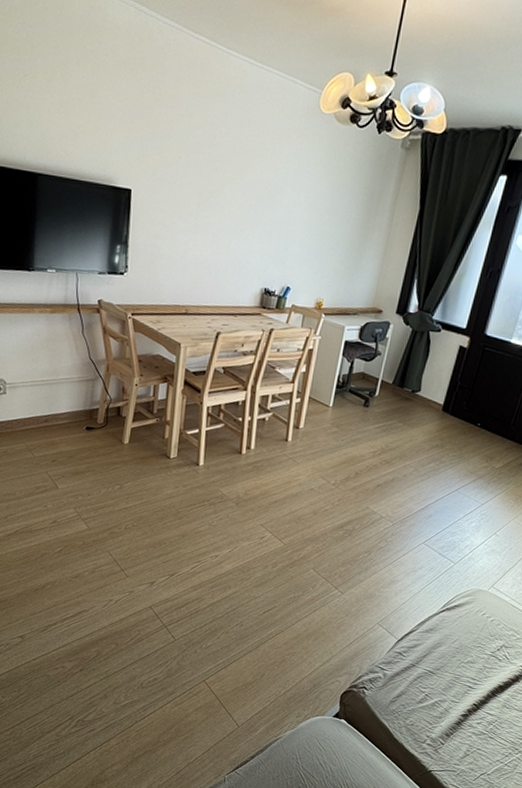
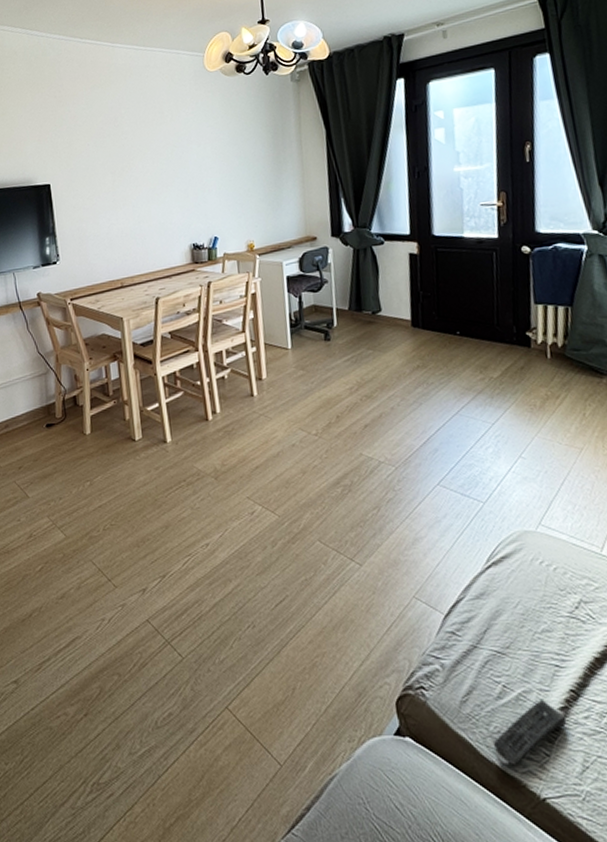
remote control: none [405,708,464,748] -> present [493,700,567,766]

